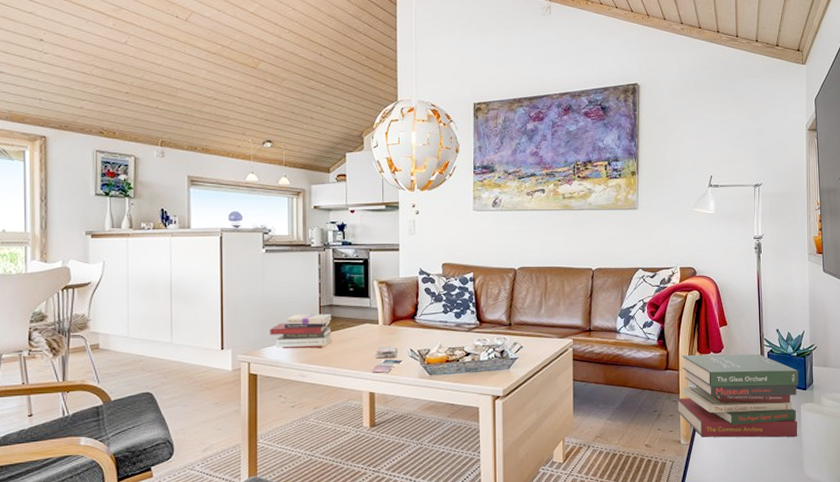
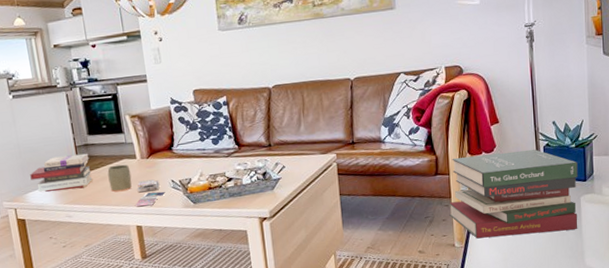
mug: none [348,328,371,356] -> present [107,164,132,192]

